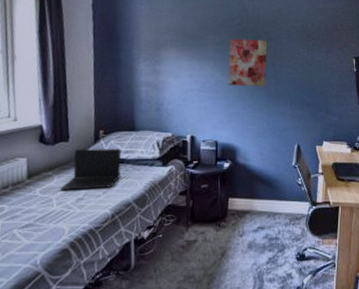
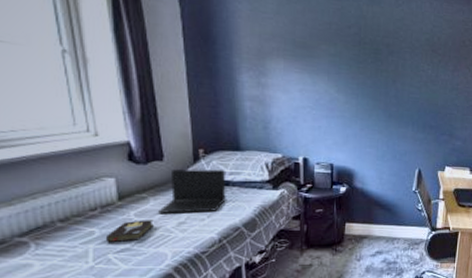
hardback book: none [12,195,57,219] -> present [105,218,155,243]
wall art: present [228,38,268,87] -> none [344,49,389,107]

